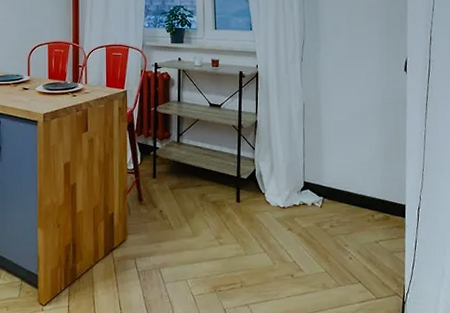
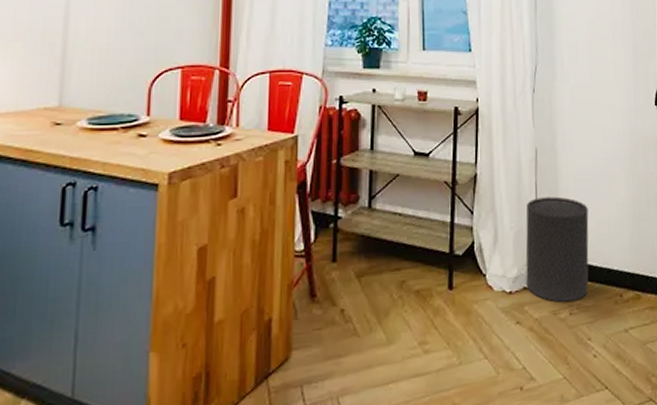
trash can: none [295,139,347,217] -> present [525,196,589,302]

